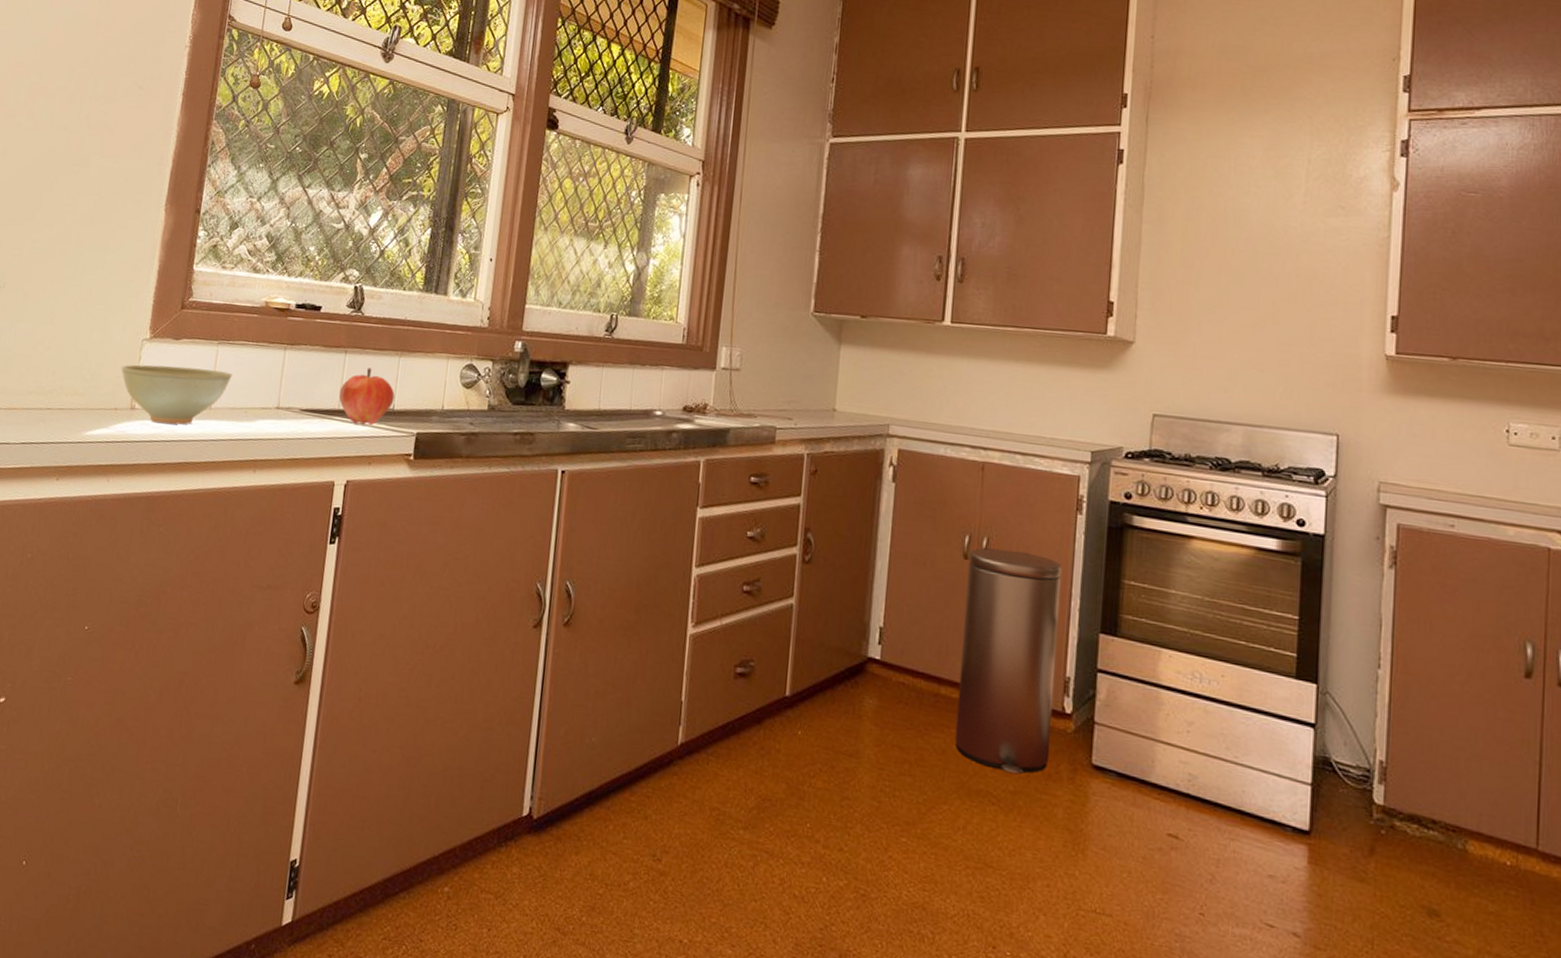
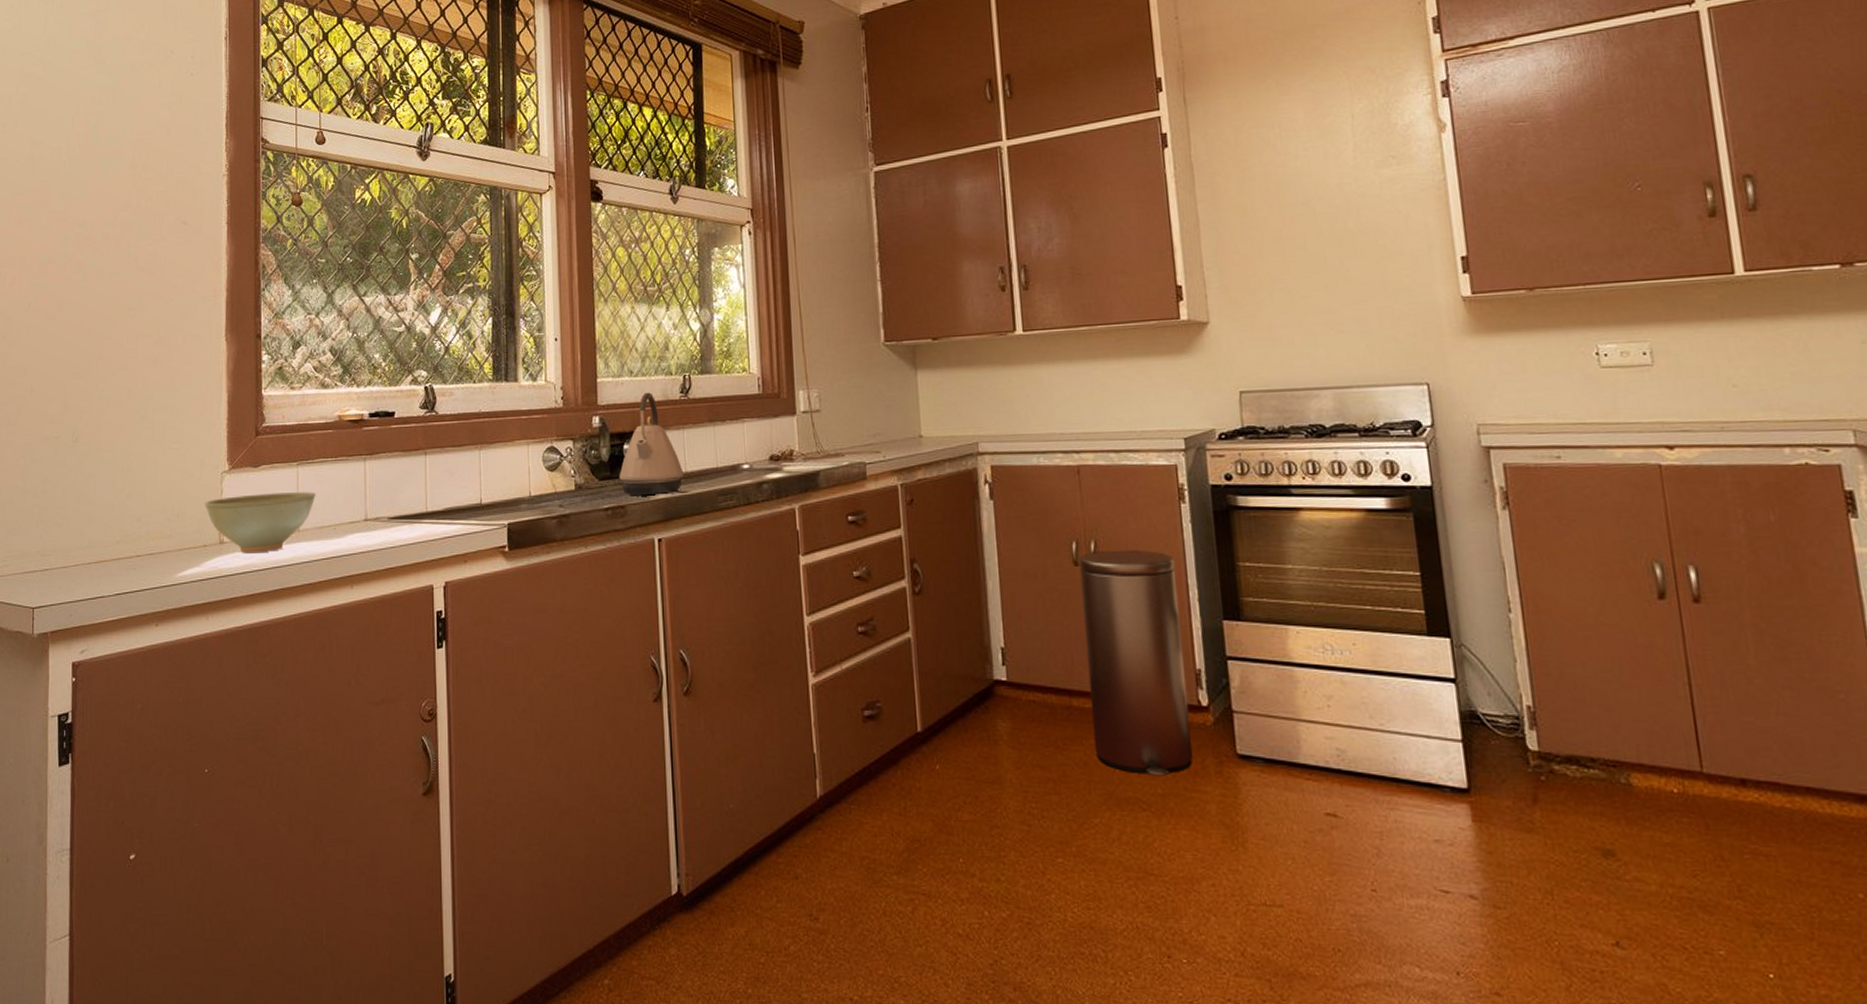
fruit: present [338,367,395,426] -> none [424,465,480,524]
kettle: none [532,325,597,429] -> present [619,392,684,496]

